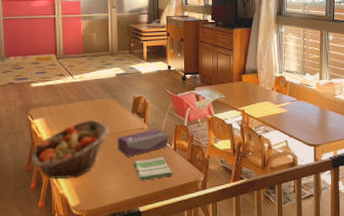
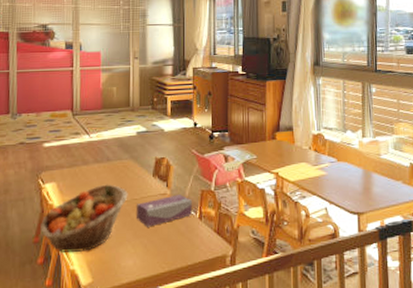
dish towel: present [133,157,174,181] -> none [153,227,198,255]

